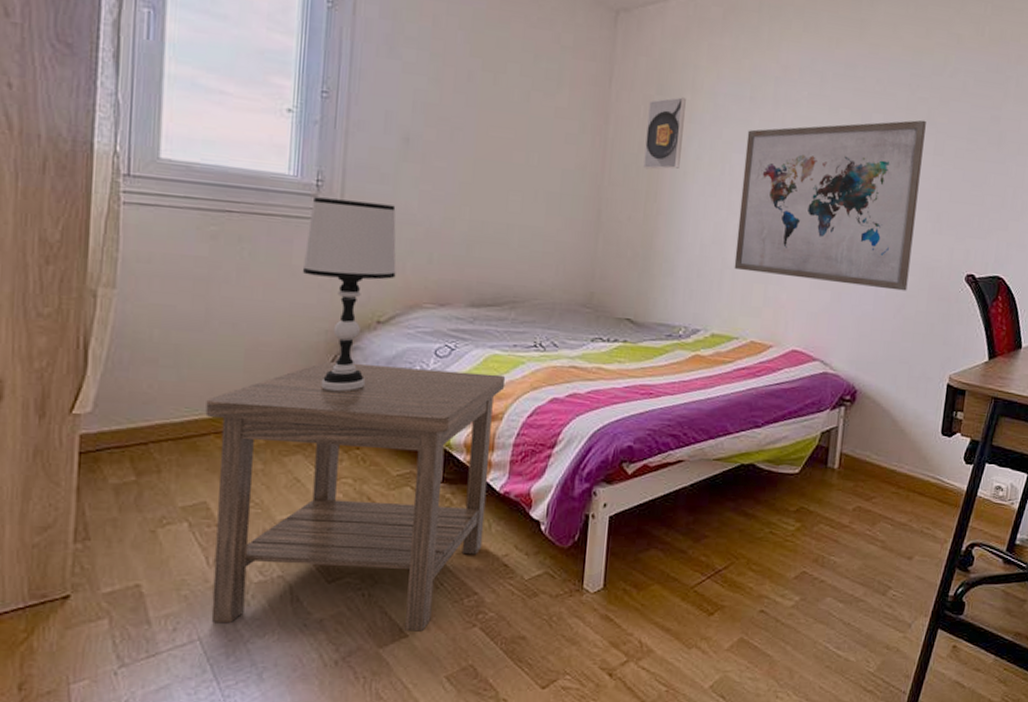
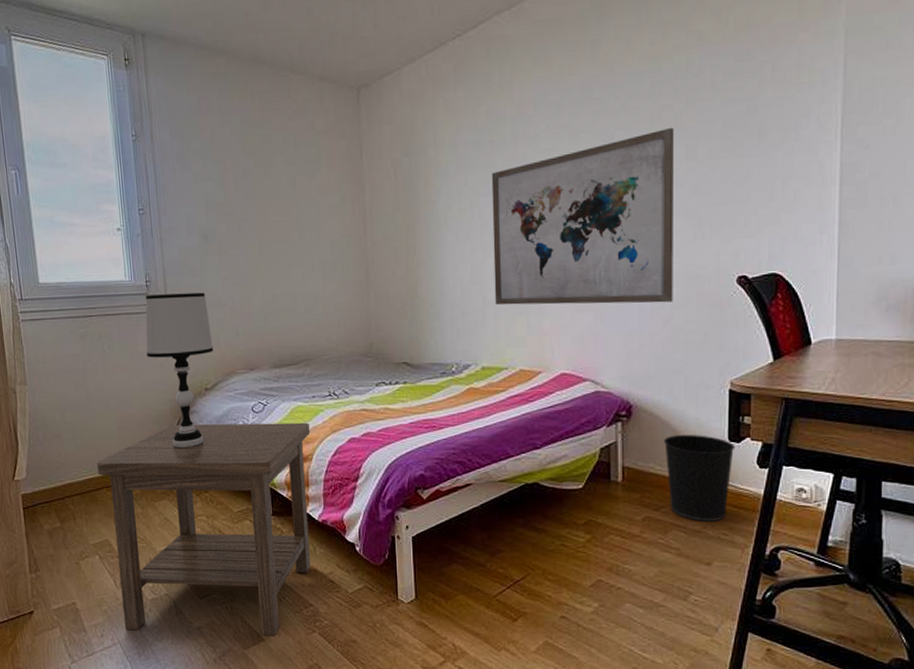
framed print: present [643,97,686,170] -> none [397,154,432,226]
wastebasket: none [881,424,947,515] -> present [663,435,736,521]

